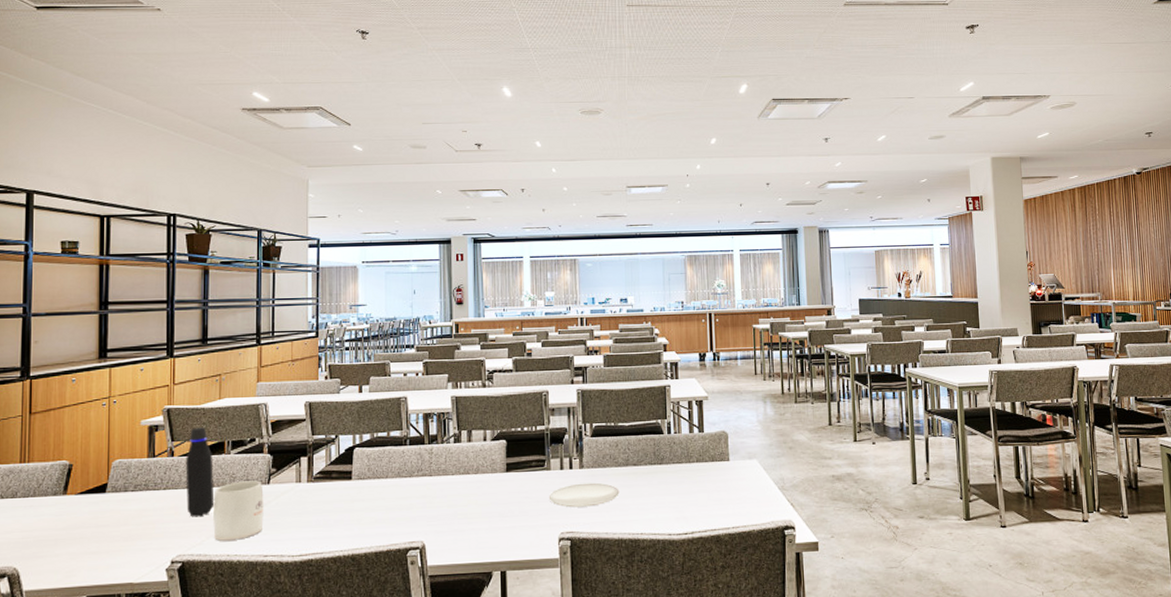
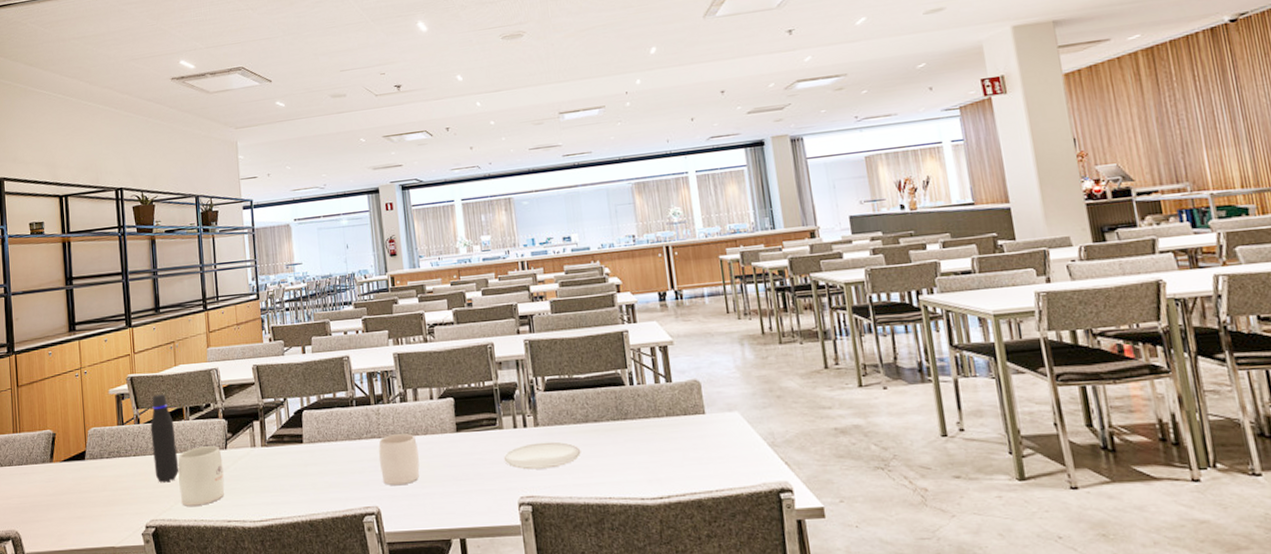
mug: none [428,472,468,522] -> present [378,433,420,486]

